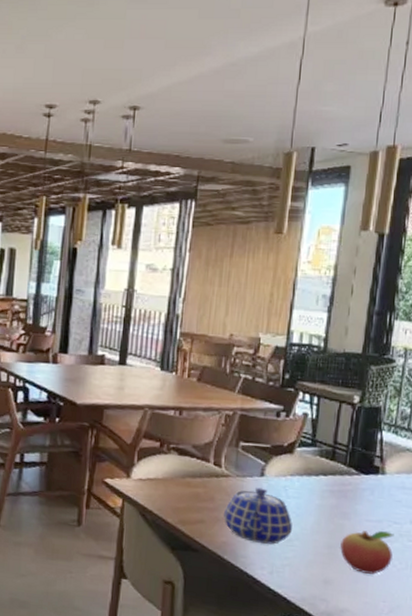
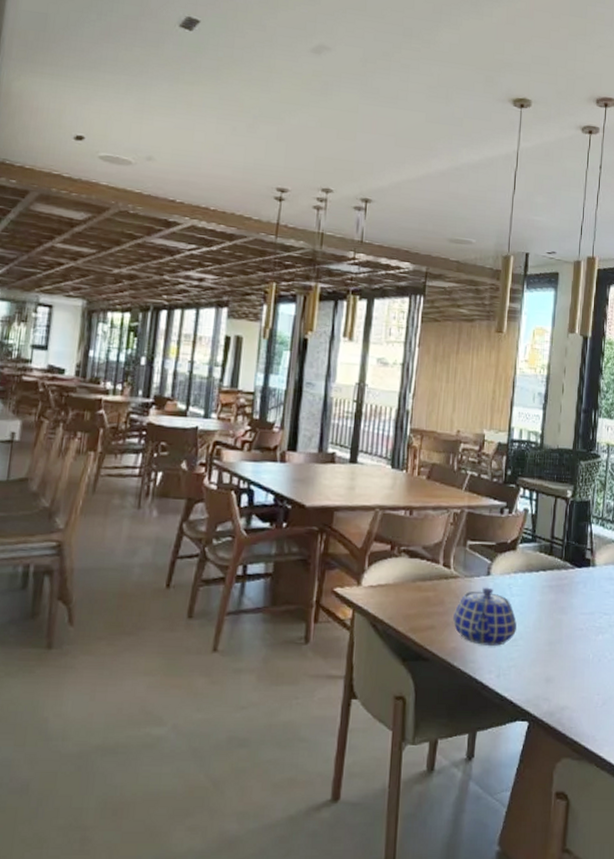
fruit: present [340,530,394,574] -> none [559,622,604,668]

